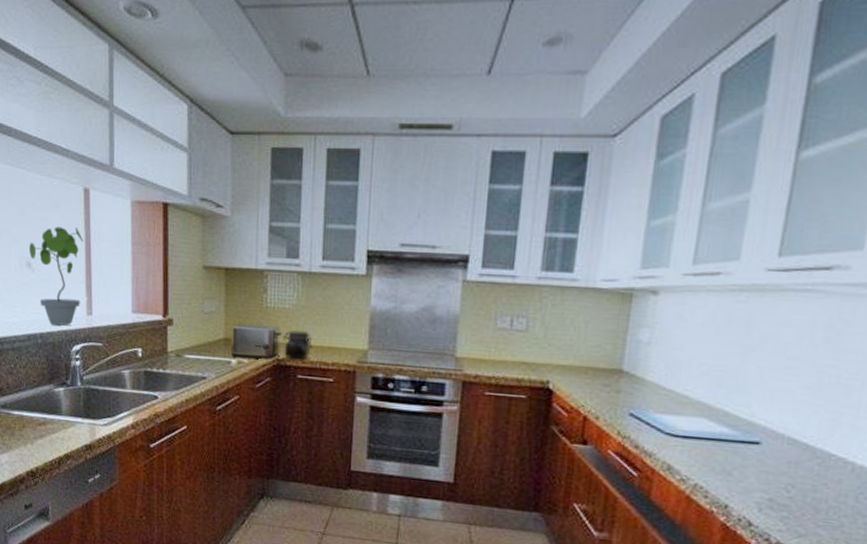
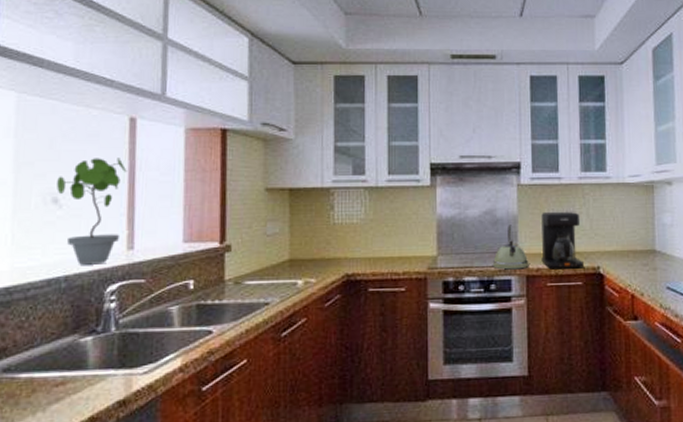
toaster: present [231,323,282,361] -> none [296,241,351,279]
jar: present [283,330,313,360] -> none [352,244,383,273]
kettle: none [425,325,467,374] -> present [492,225,529,270]
coffee maker: none [481,313,534,381] -> present [541,211,584,269]

